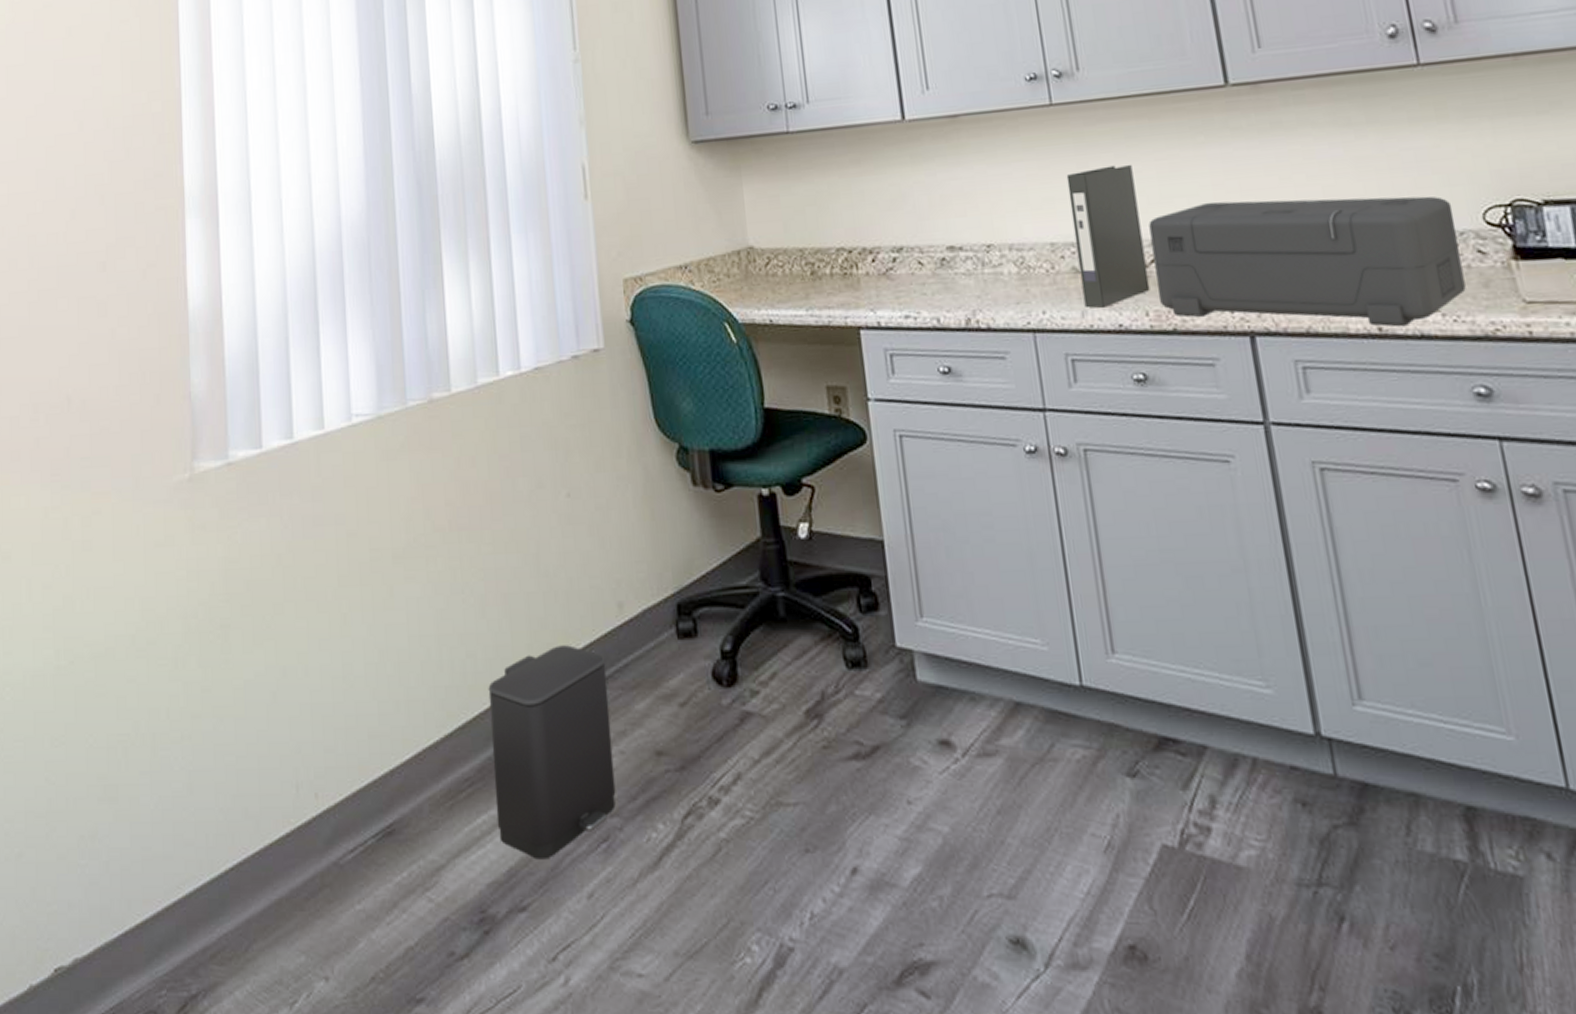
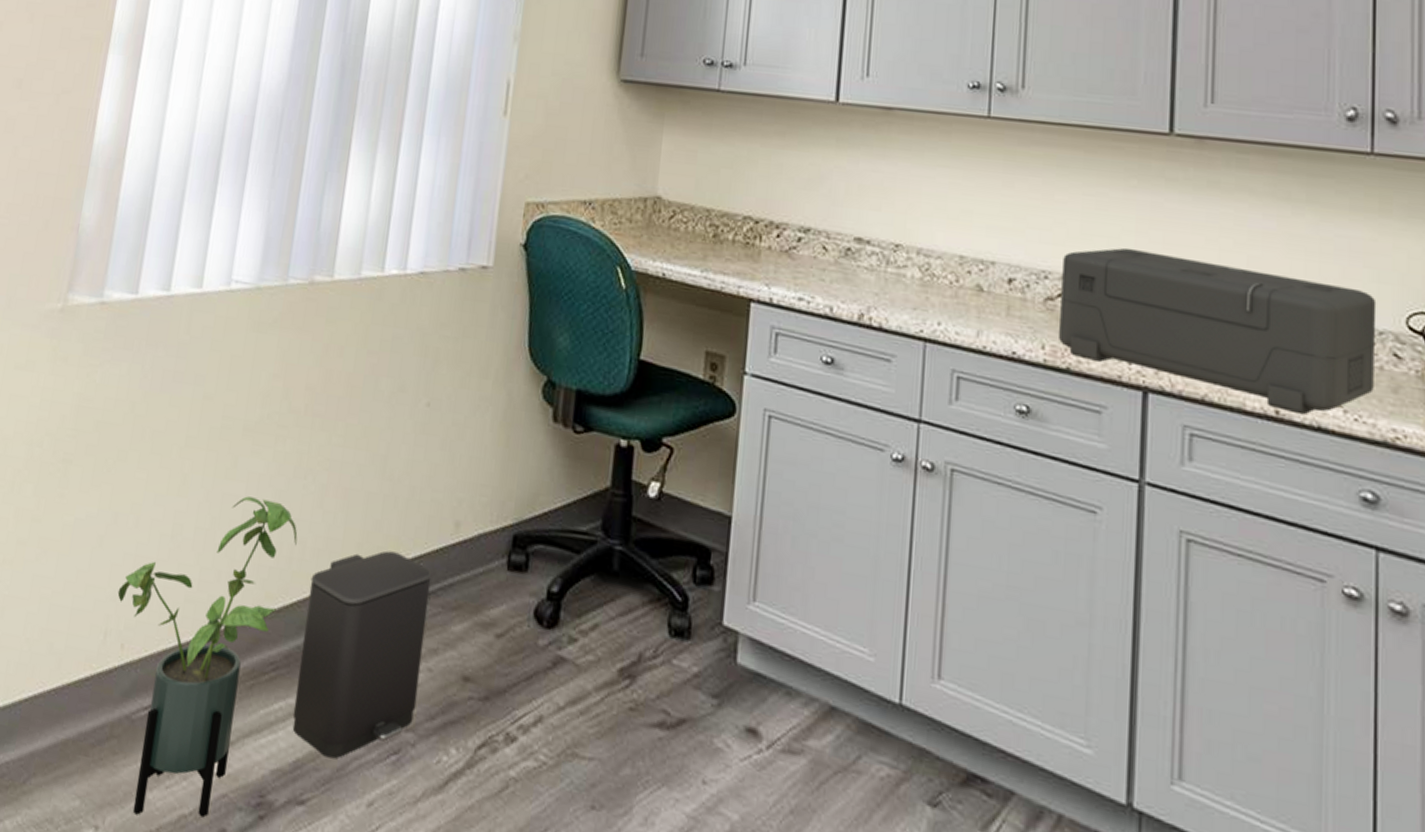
house plant: none [301,621,467,957] -> present [117,496,298,818]
binder: present [1066,164,1150,309] -> none [981,189,1058,333]

